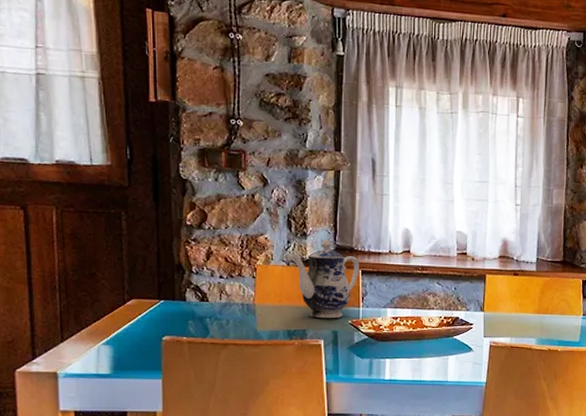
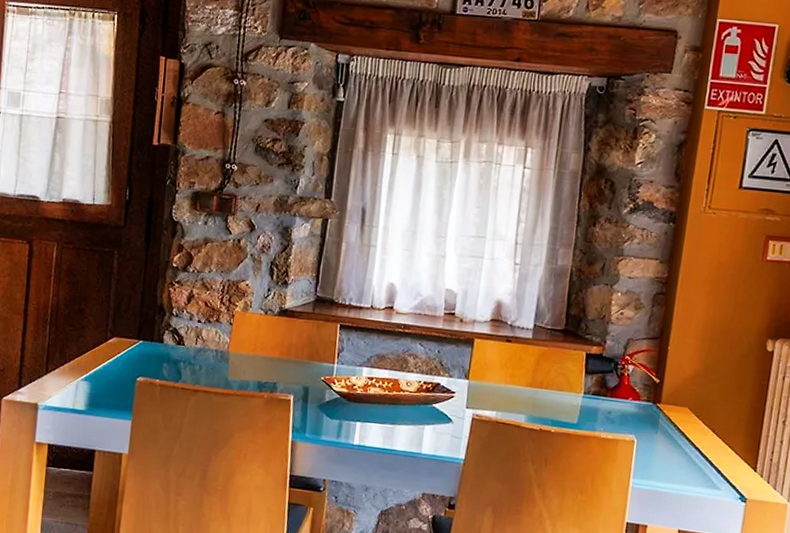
teapot: present [292,239,360,319] -> none [270,289,339,374]

